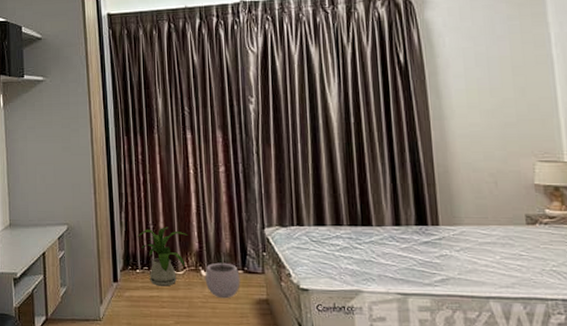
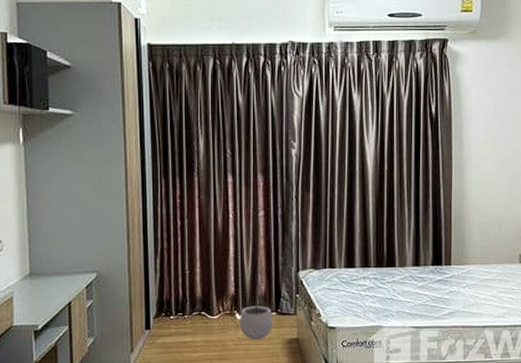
house plant: present [136,227,188,287] -> none [171,272,224,331]

